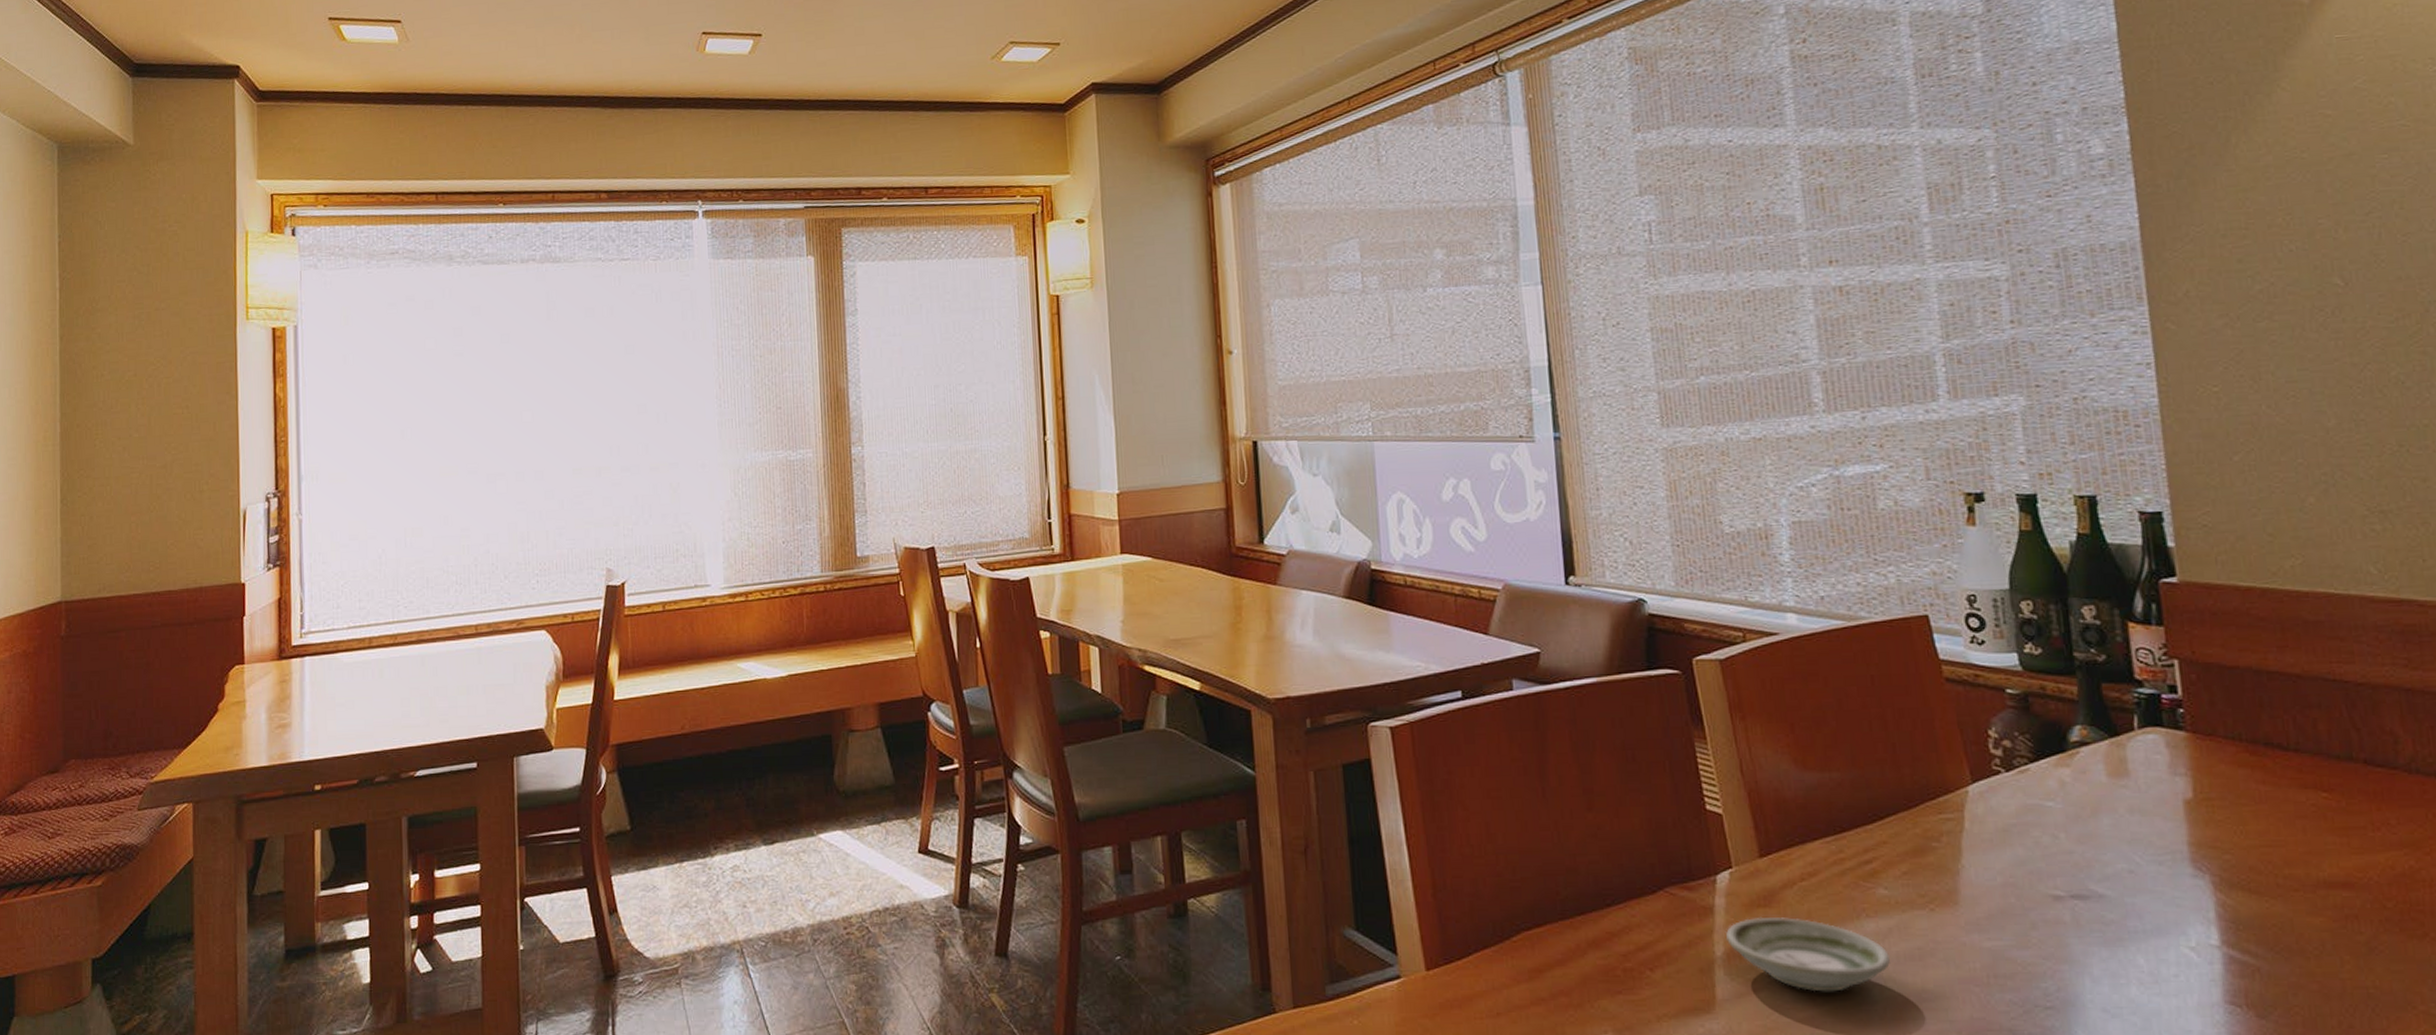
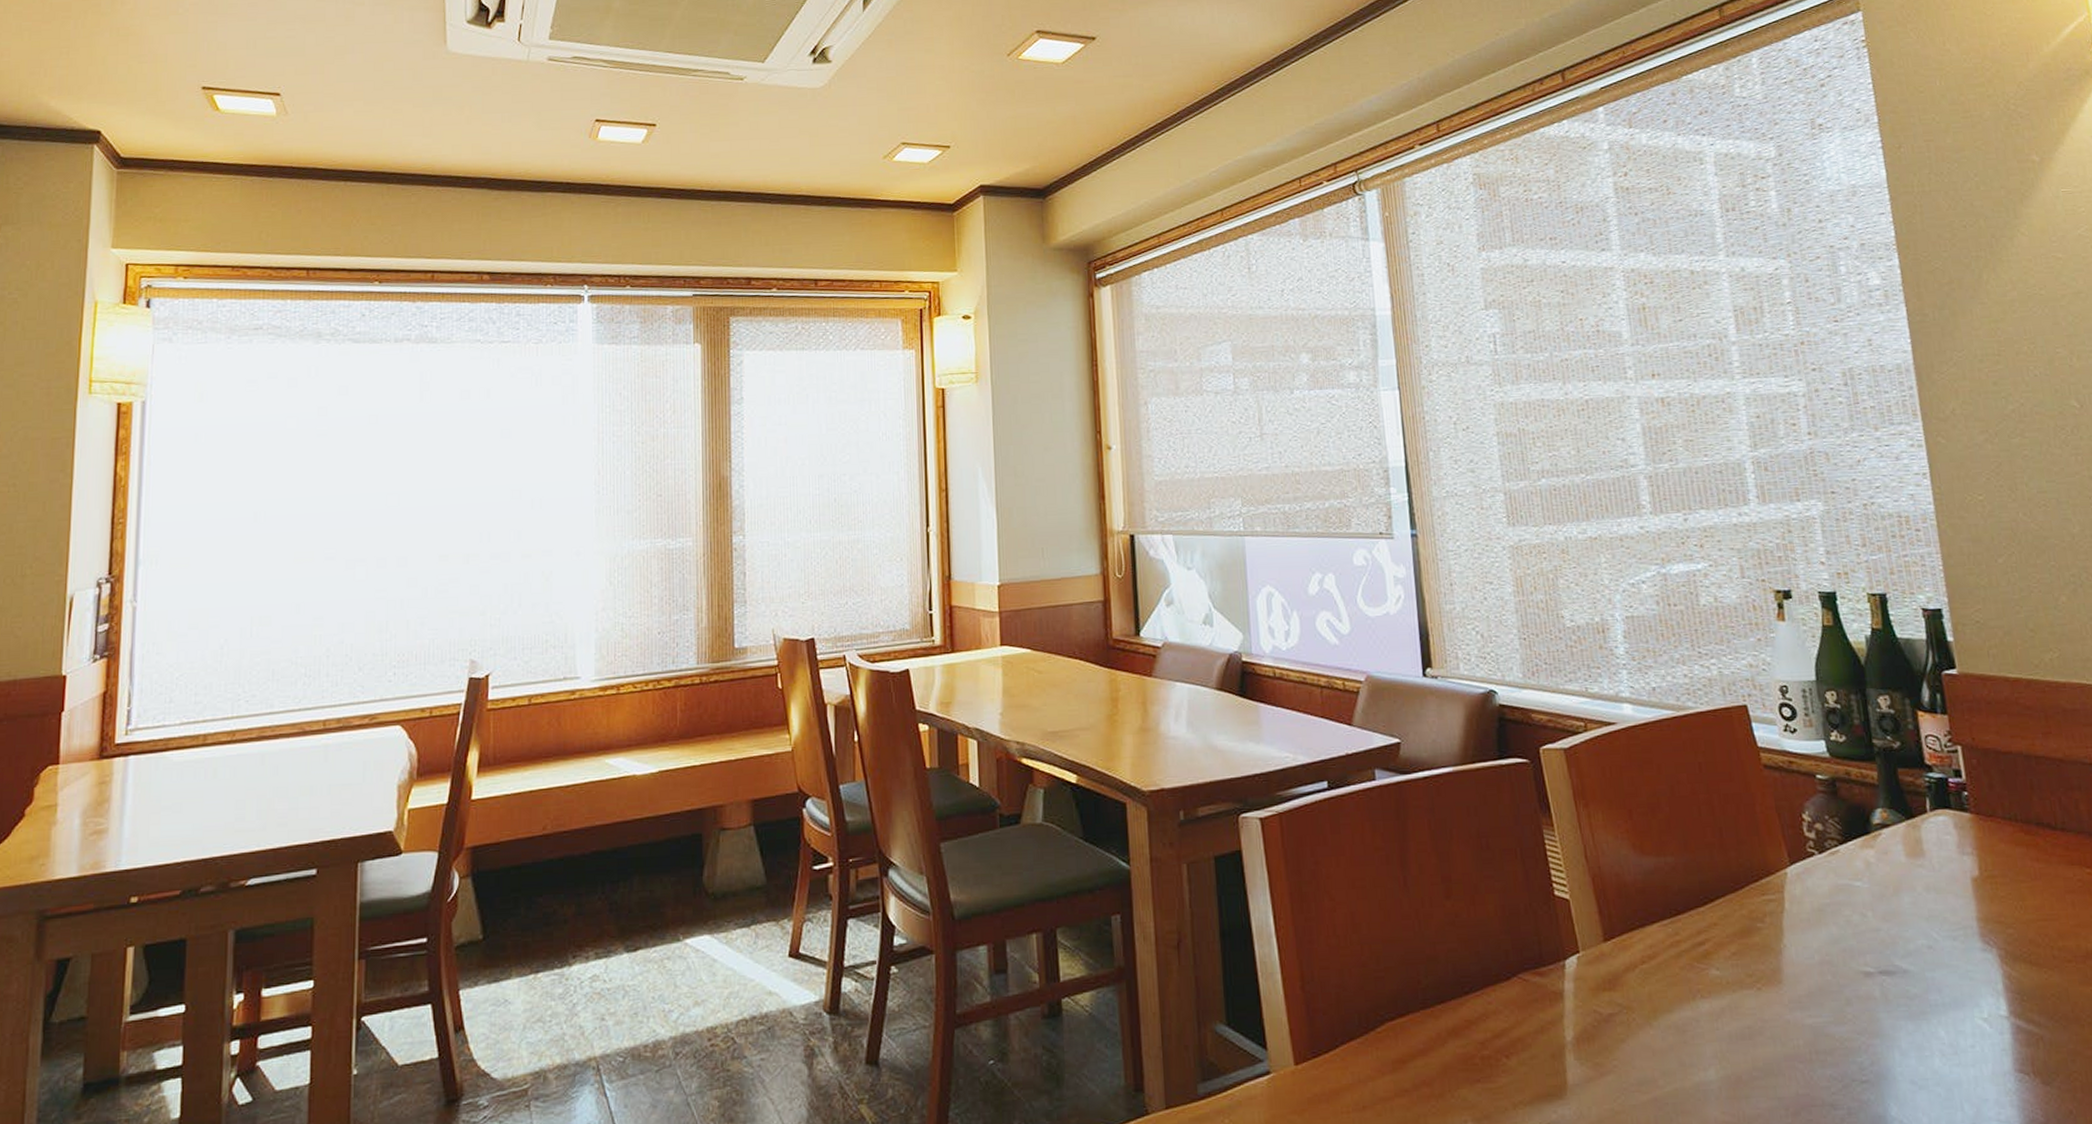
saucer: present [1725,916,1891,992] -> none [1574,1000,1725,1074]

